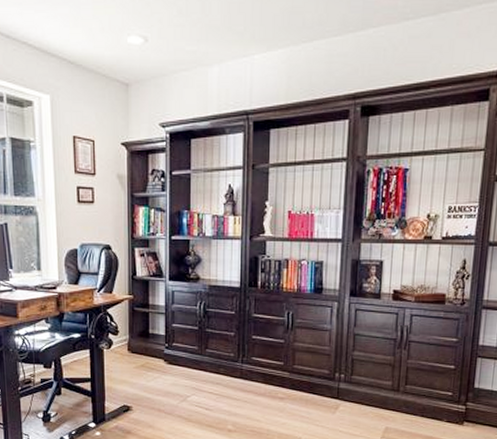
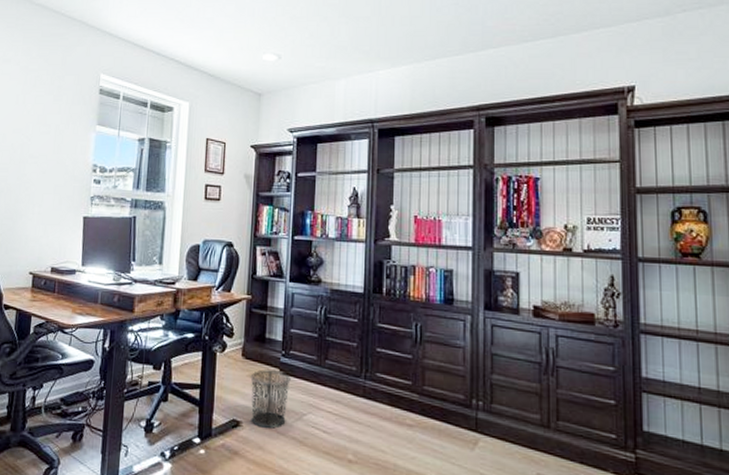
waste bin: none [137,360,175,410] -> present [250,368,291,429]

